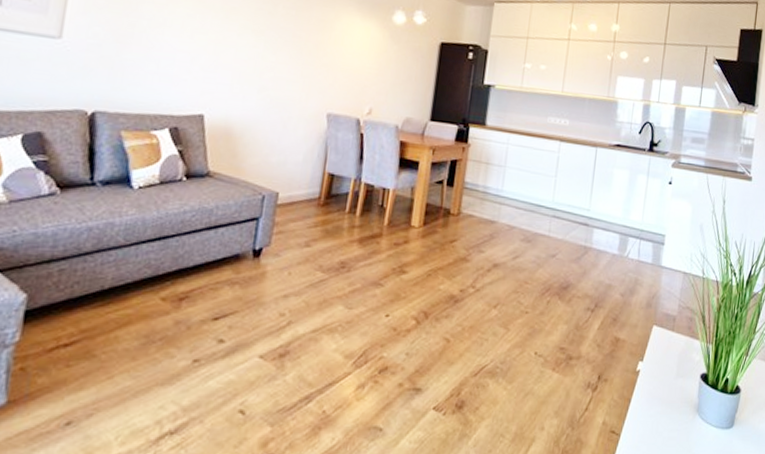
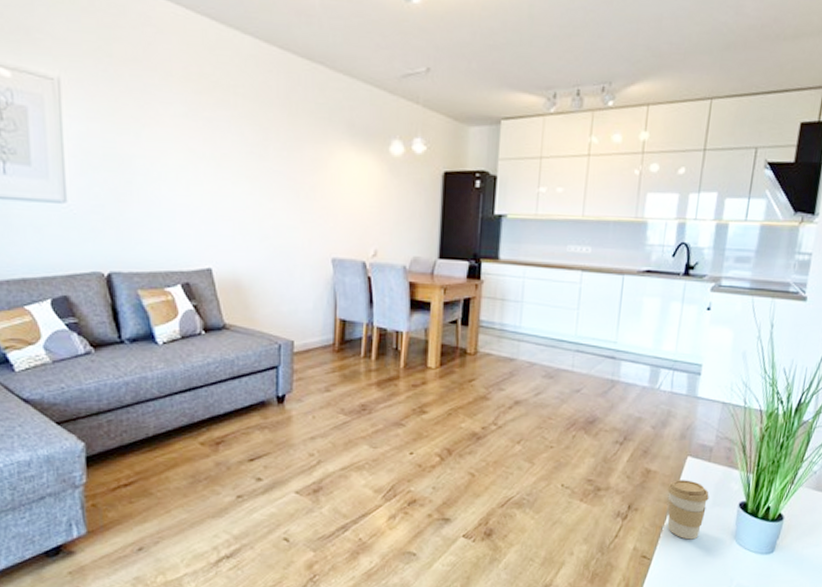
coffee cup: none [634,349,673,413] -> present [667,480,709,540]

